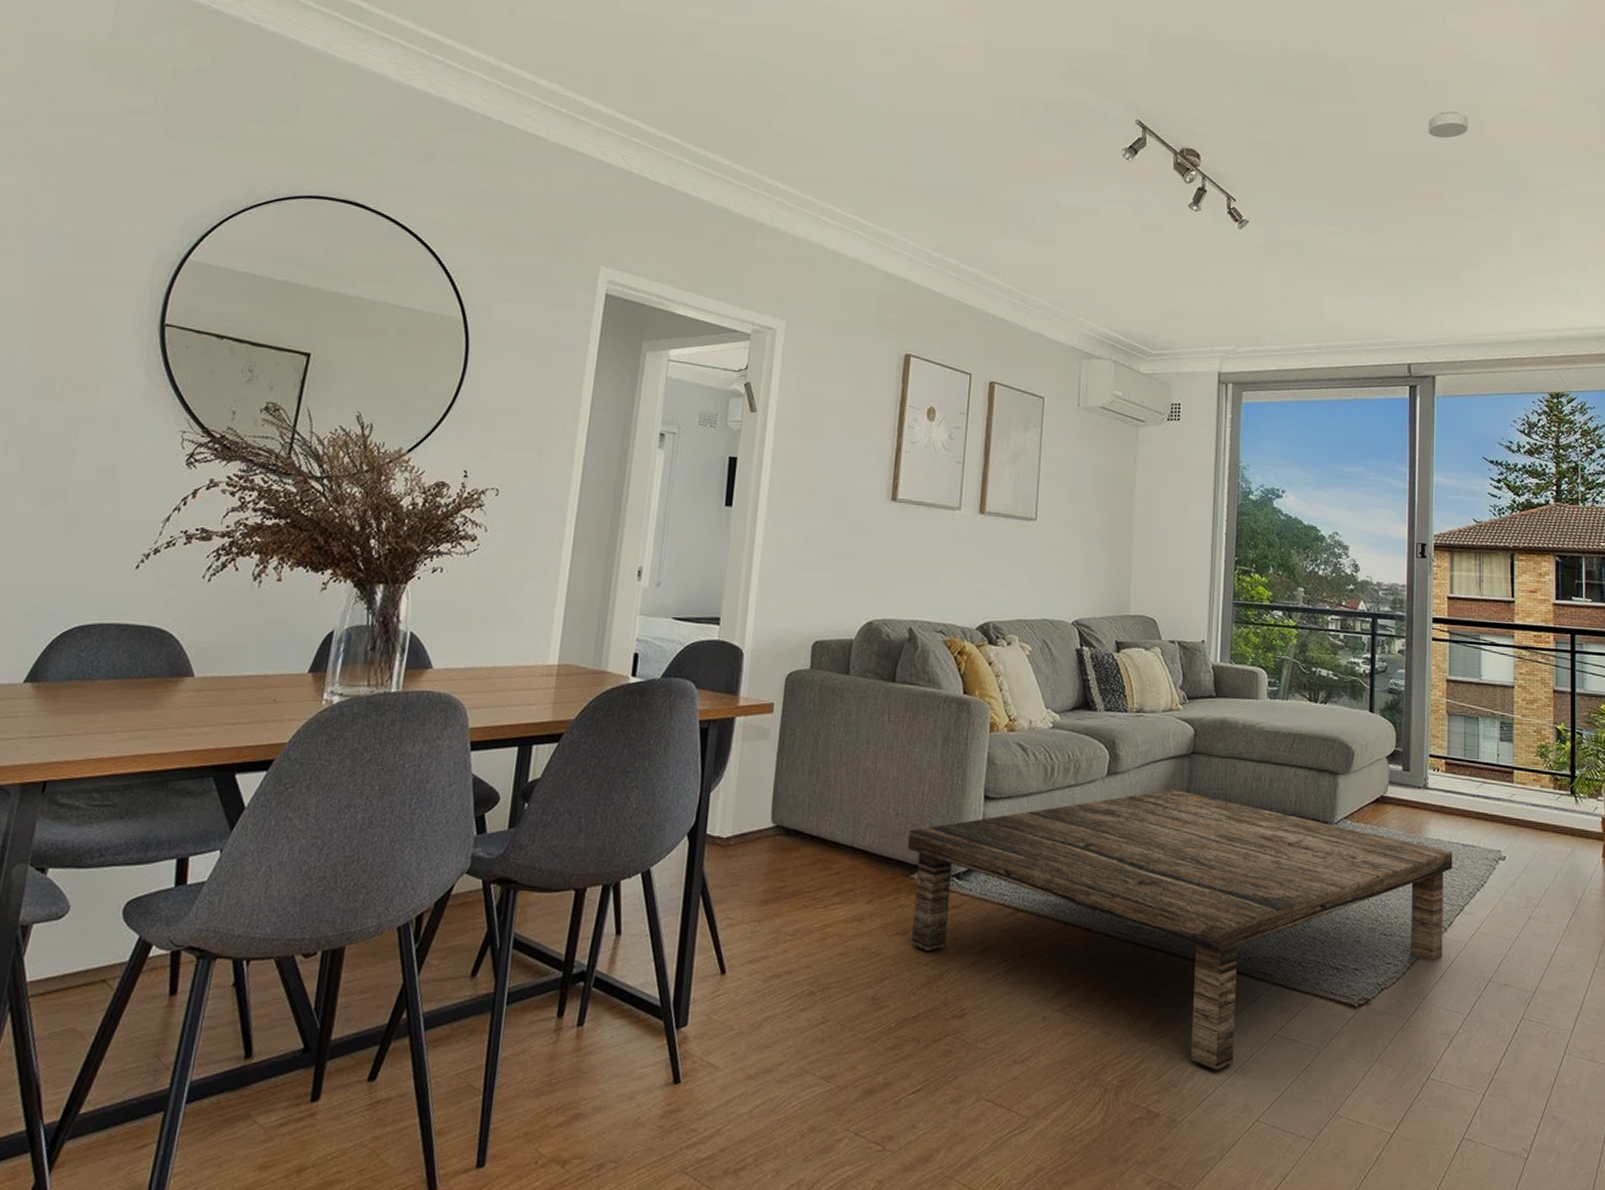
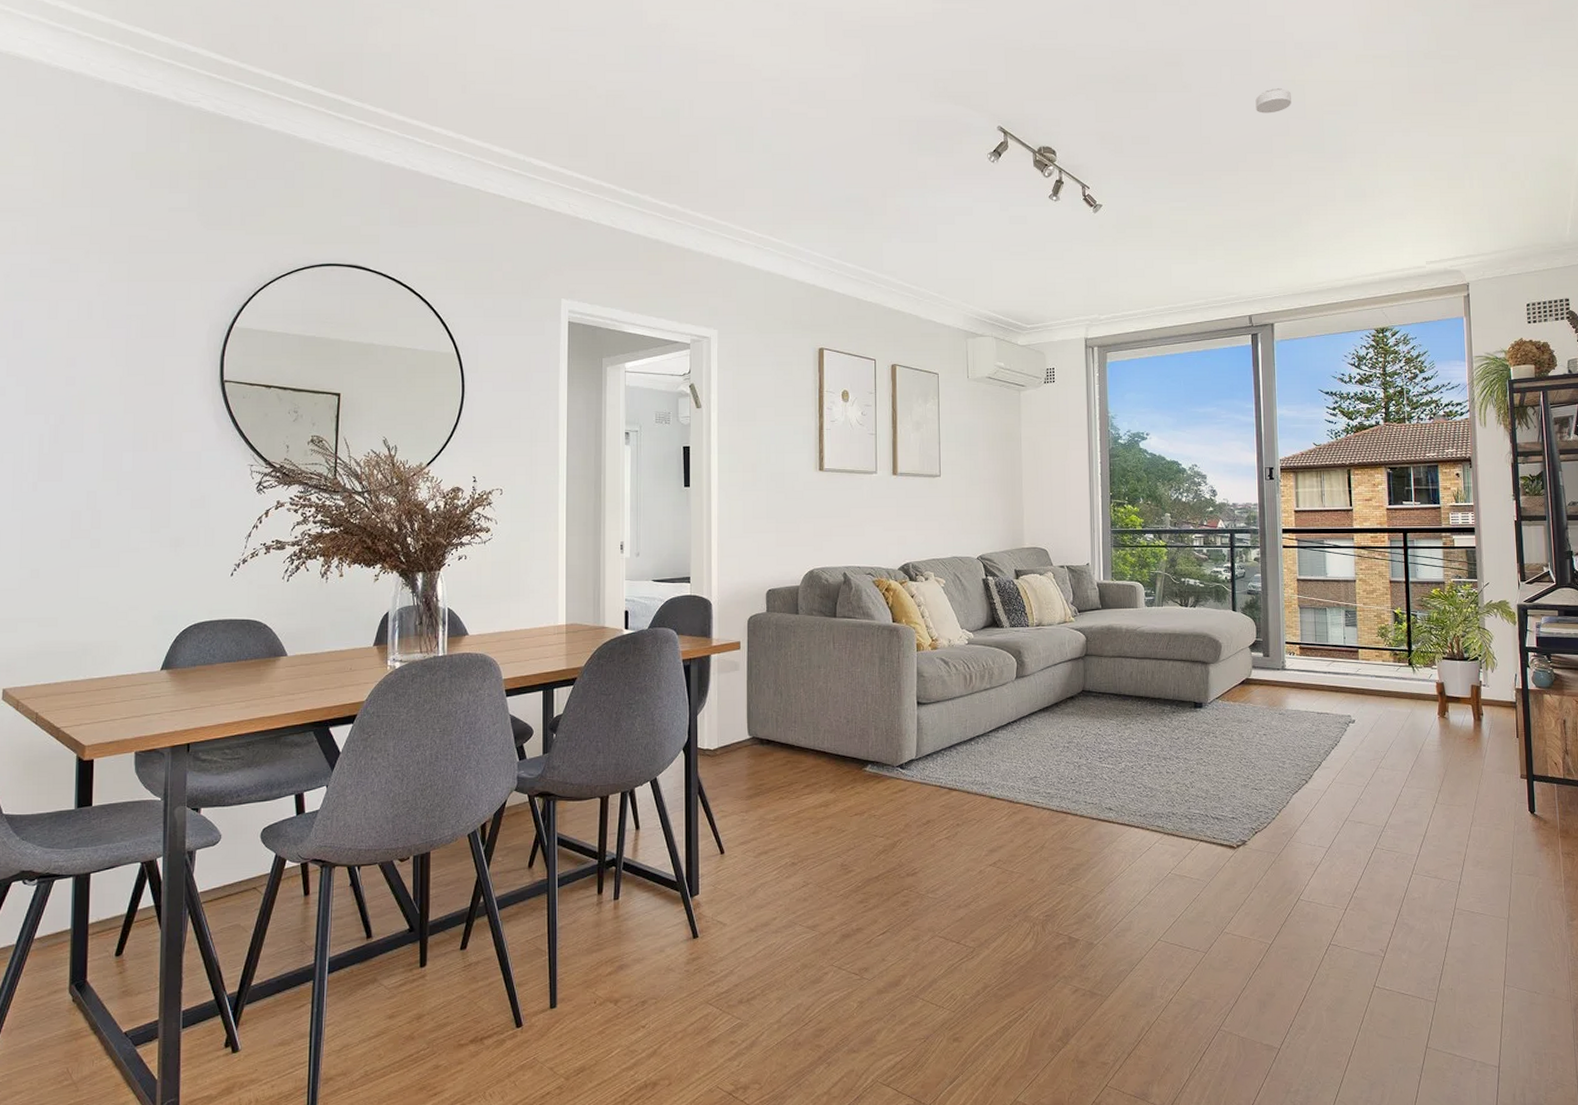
coffee table: present [907,789,1453,1071] -> none [858,686,1310,904]

